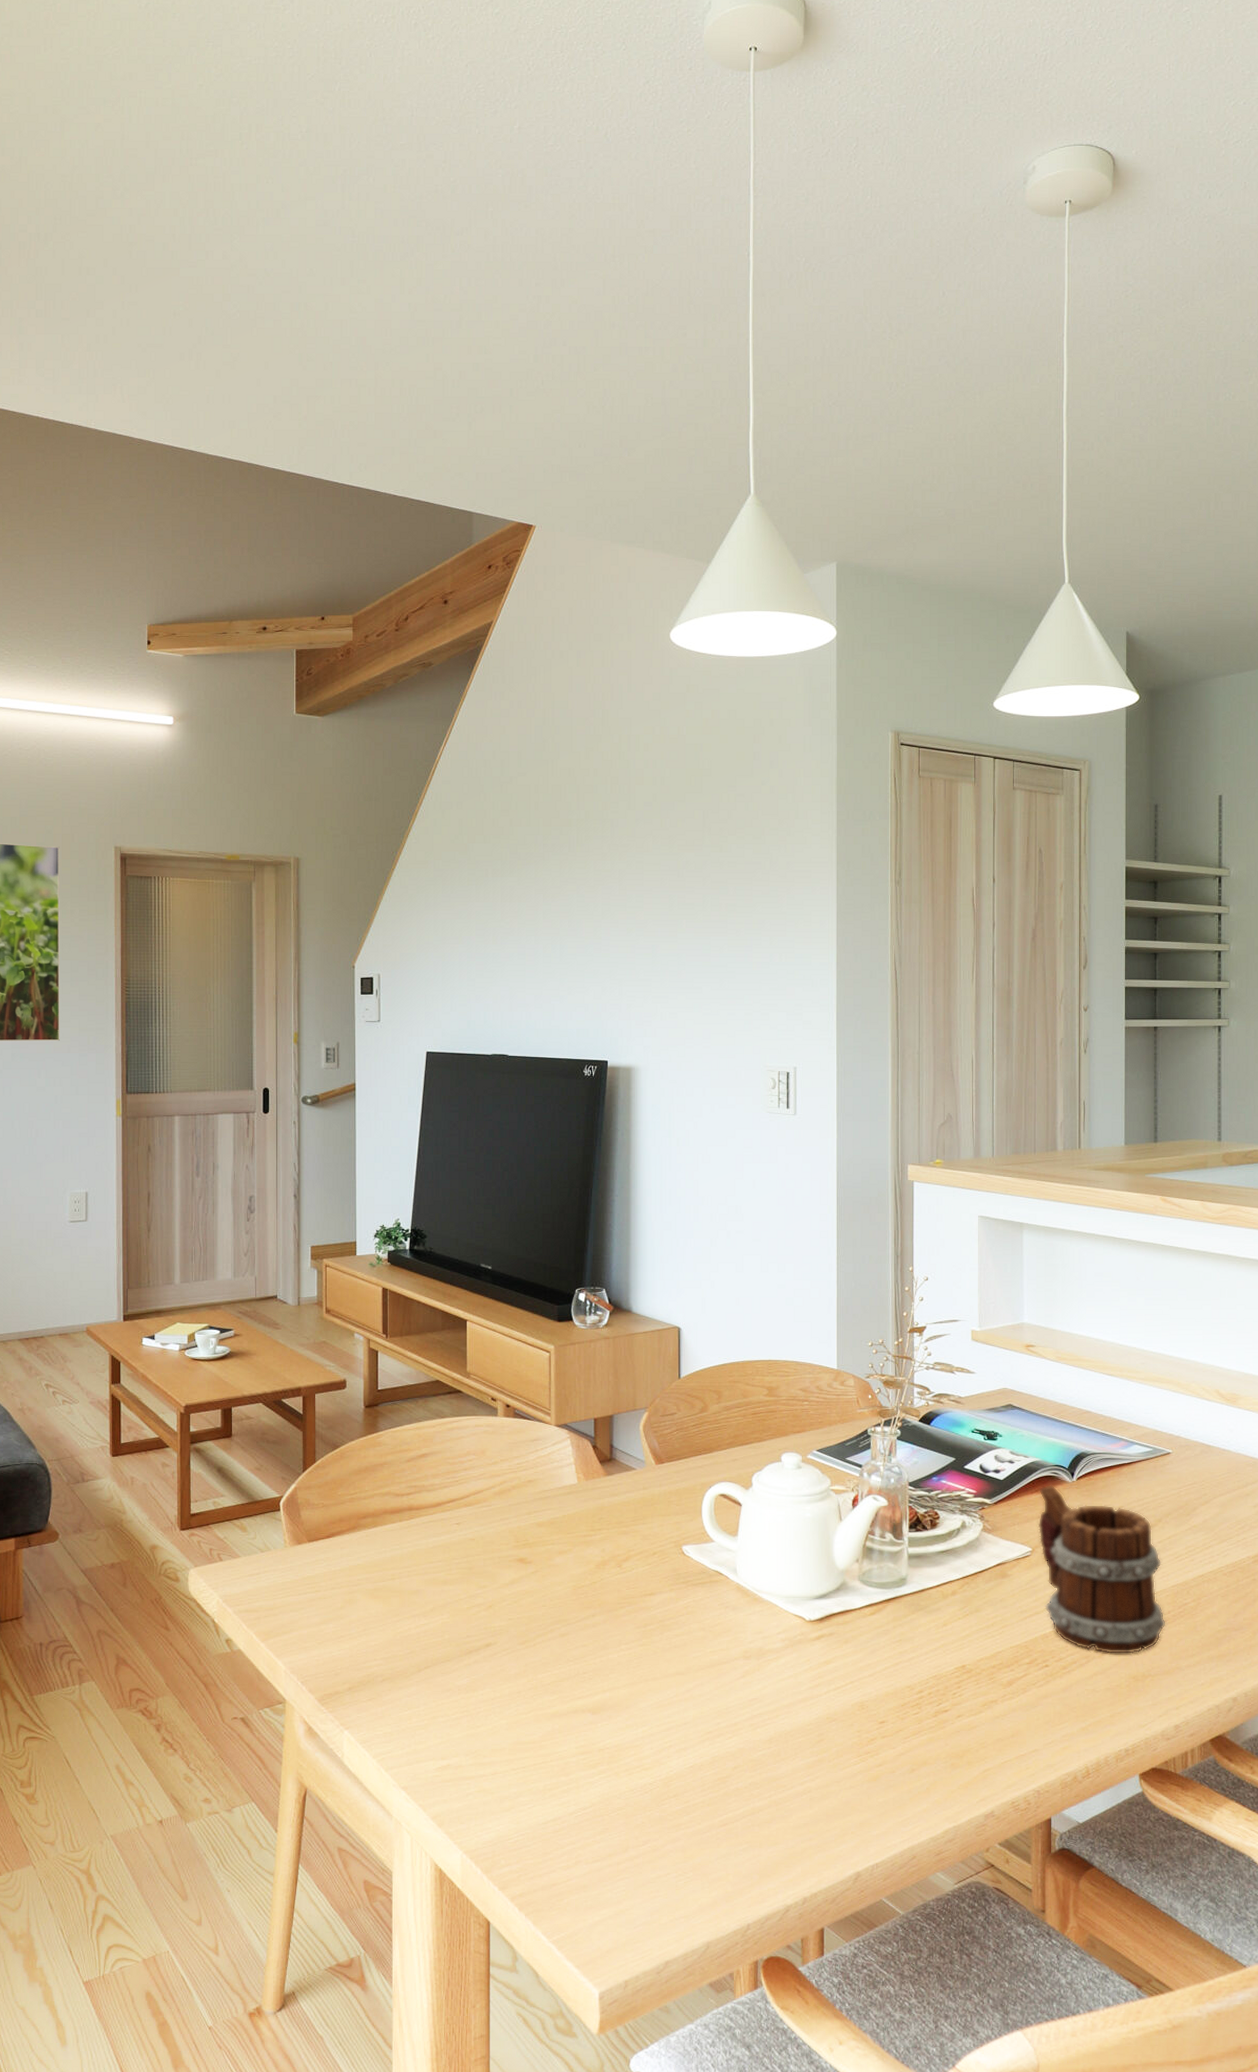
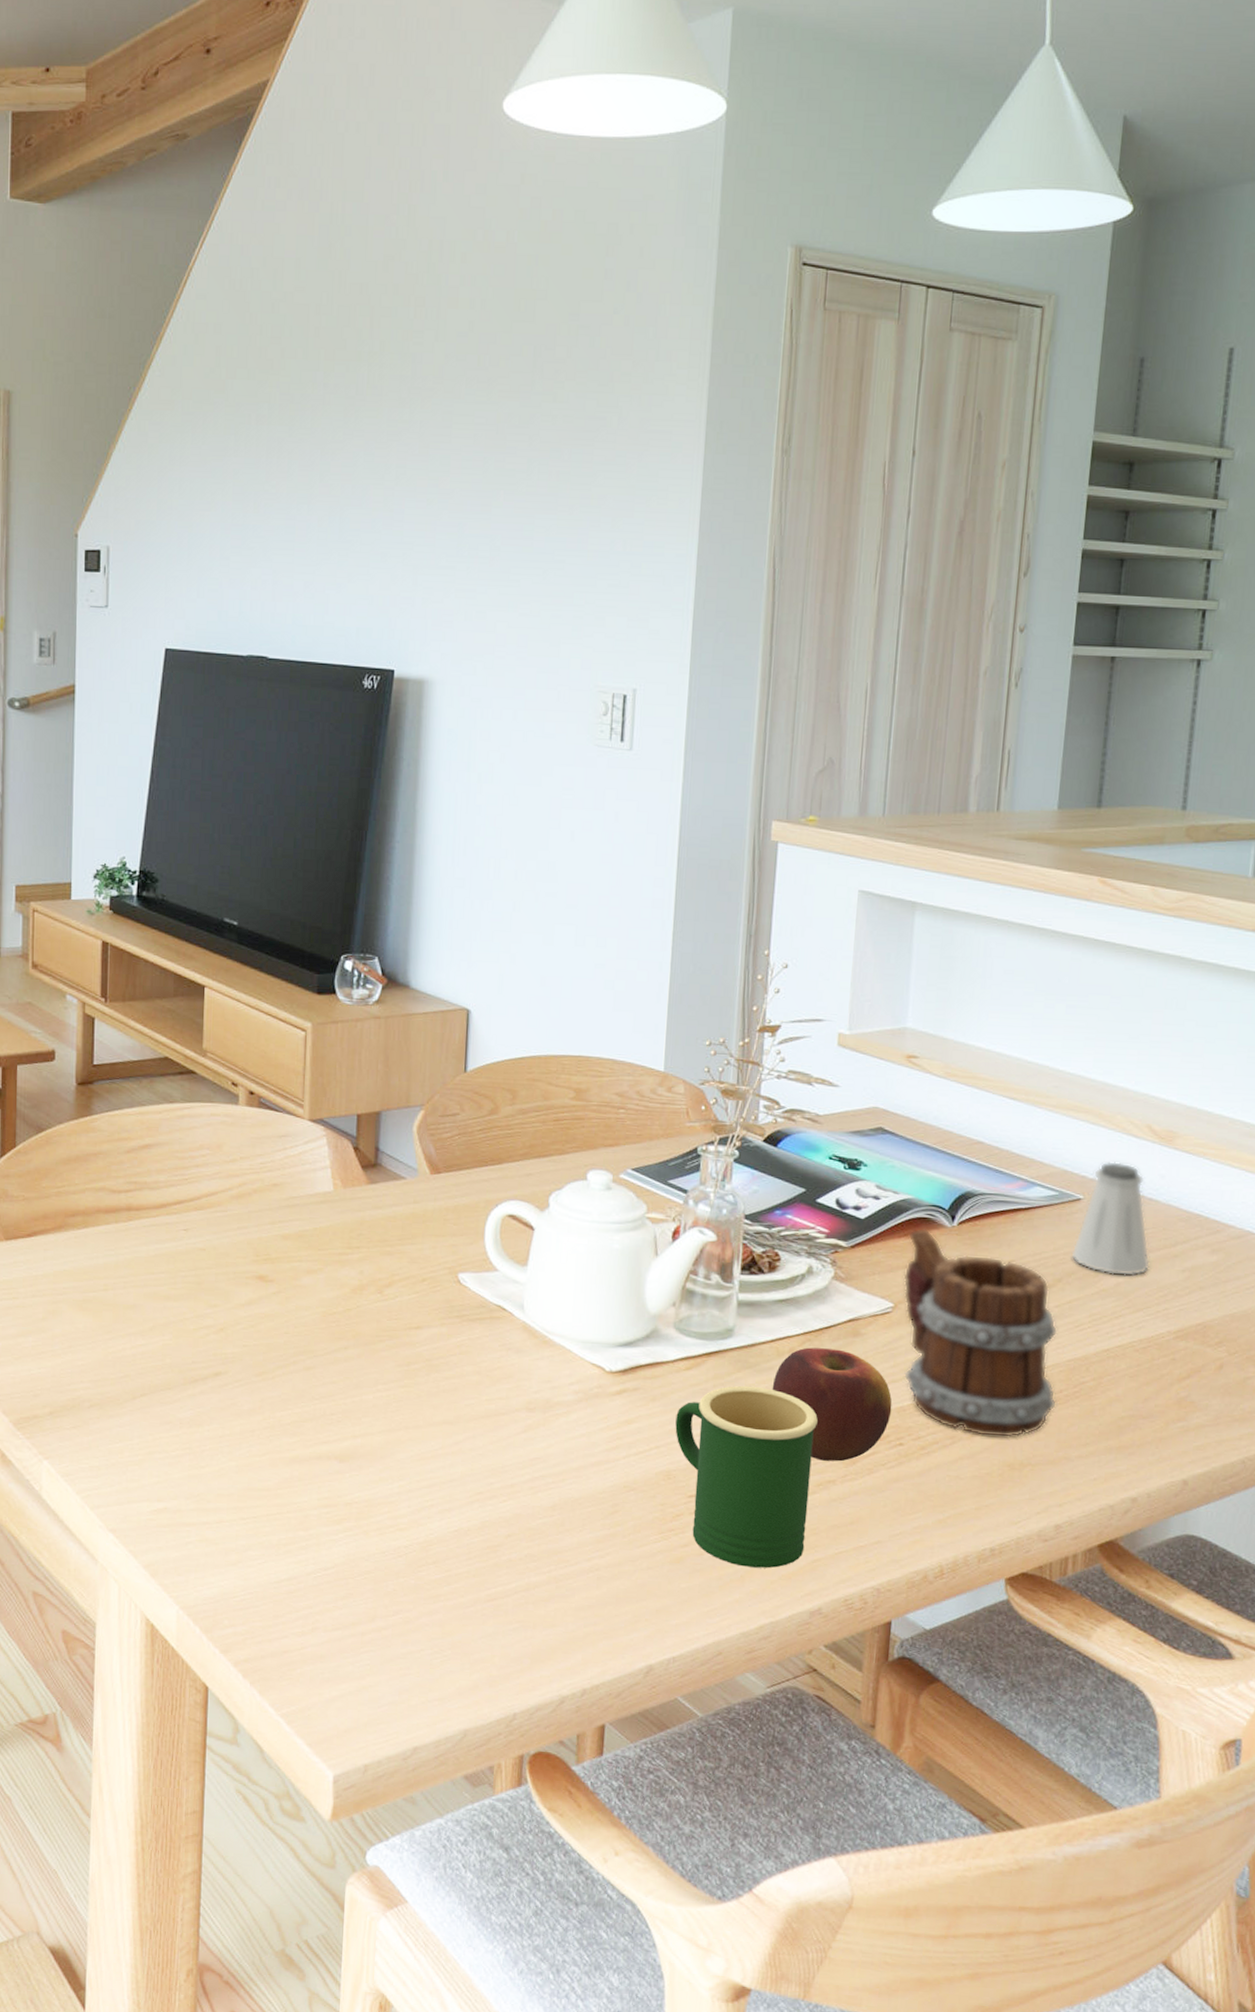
mug: none [865,1625,979,1780] -> present [675,1385,818,1568]
apple: none [940,1589,1037,1684] -> present [772,1347,892,1462]
saltshaker: none [1167,1421,1229,1513] -> present [1071,1161,1151,1276]

